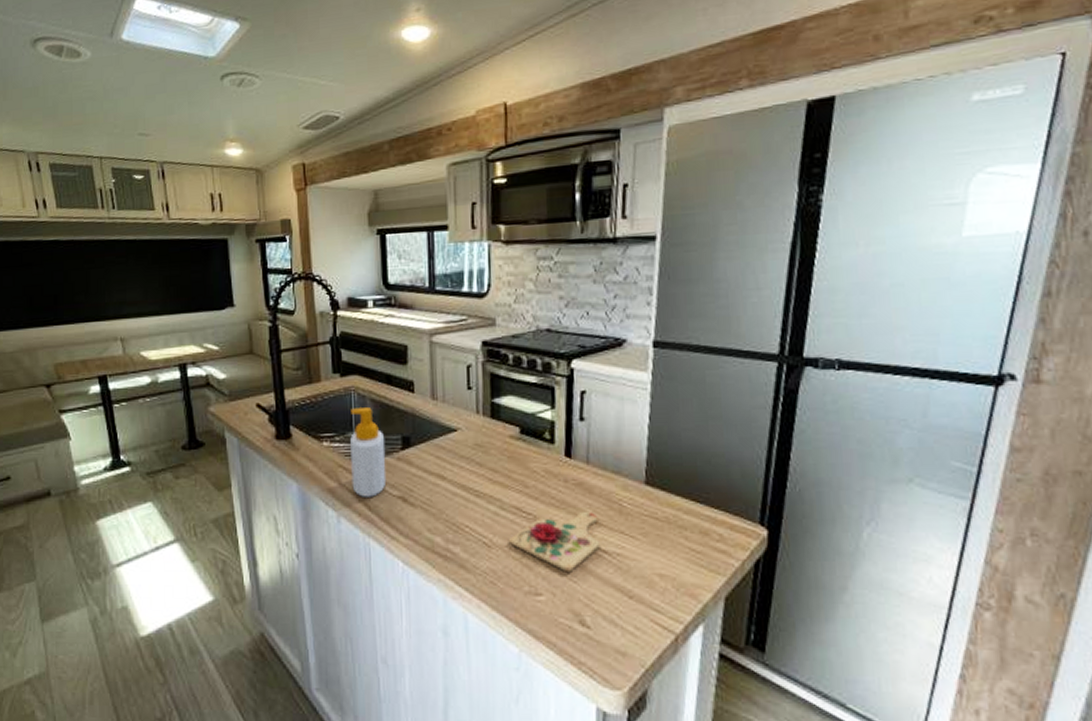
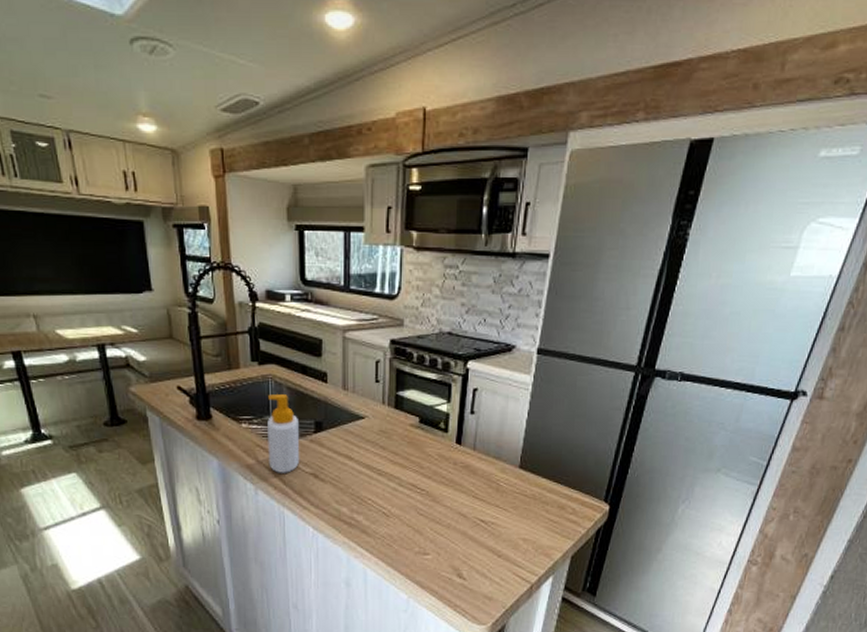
cutting board: present [509,511,600,573] -> none [405,488,479,537]

